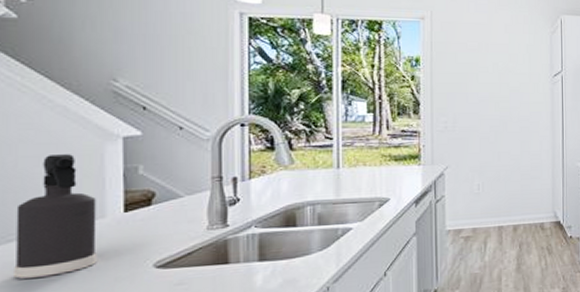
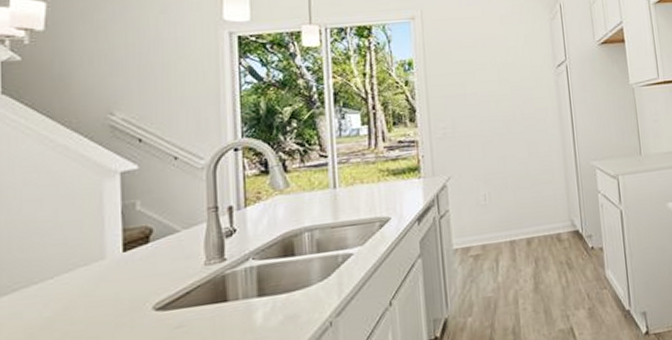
spray bottle: present [14,154,97,279] -> none [19,194,98,330]

